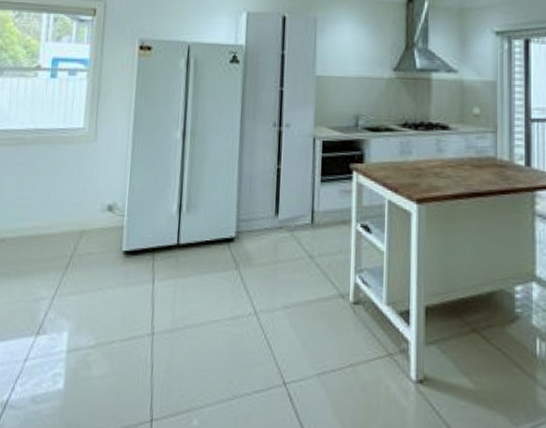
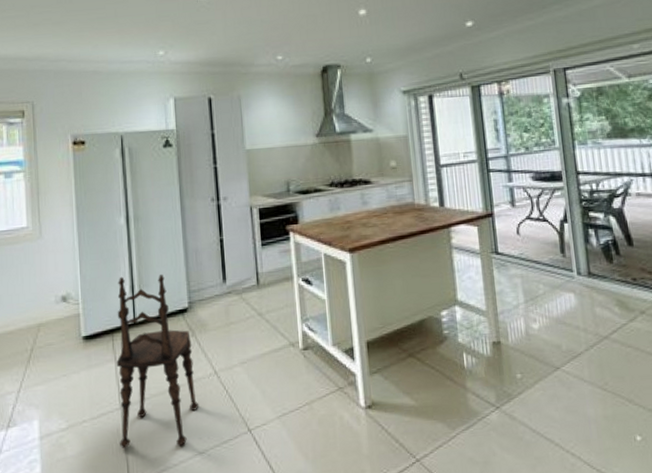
dining chair: none [146,193,235,388] -> present [116,273,199,448]

